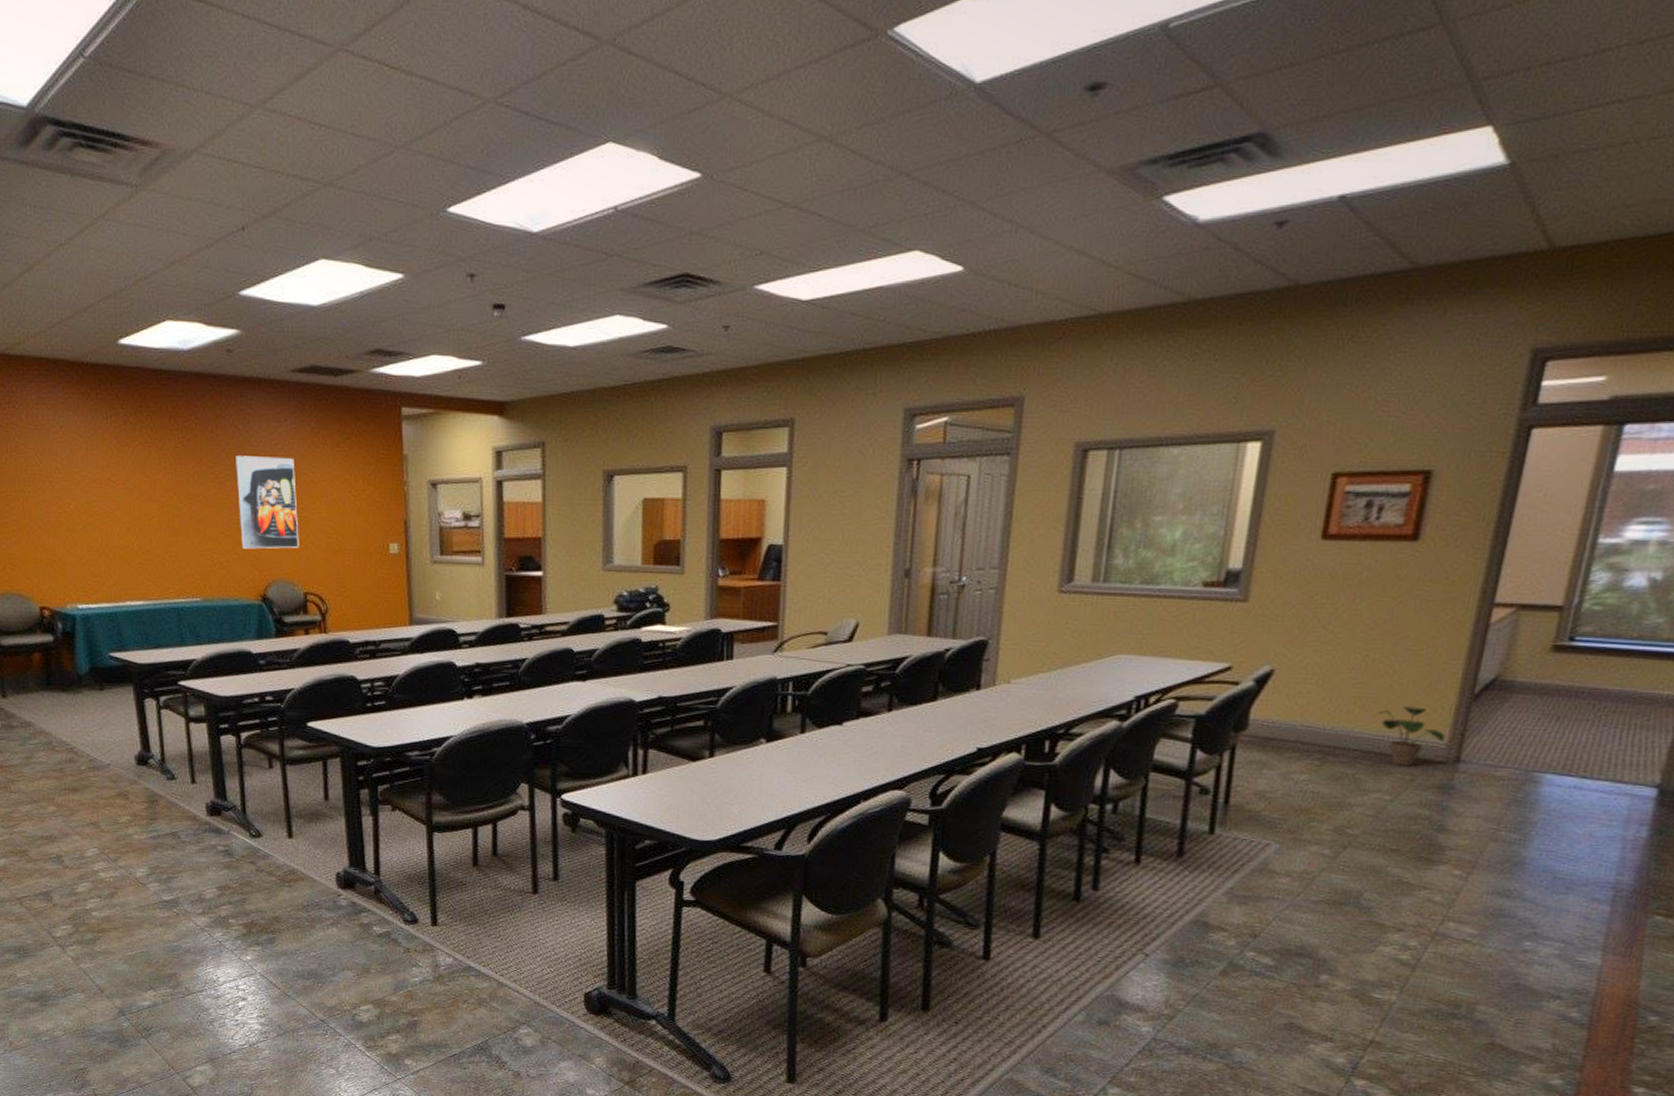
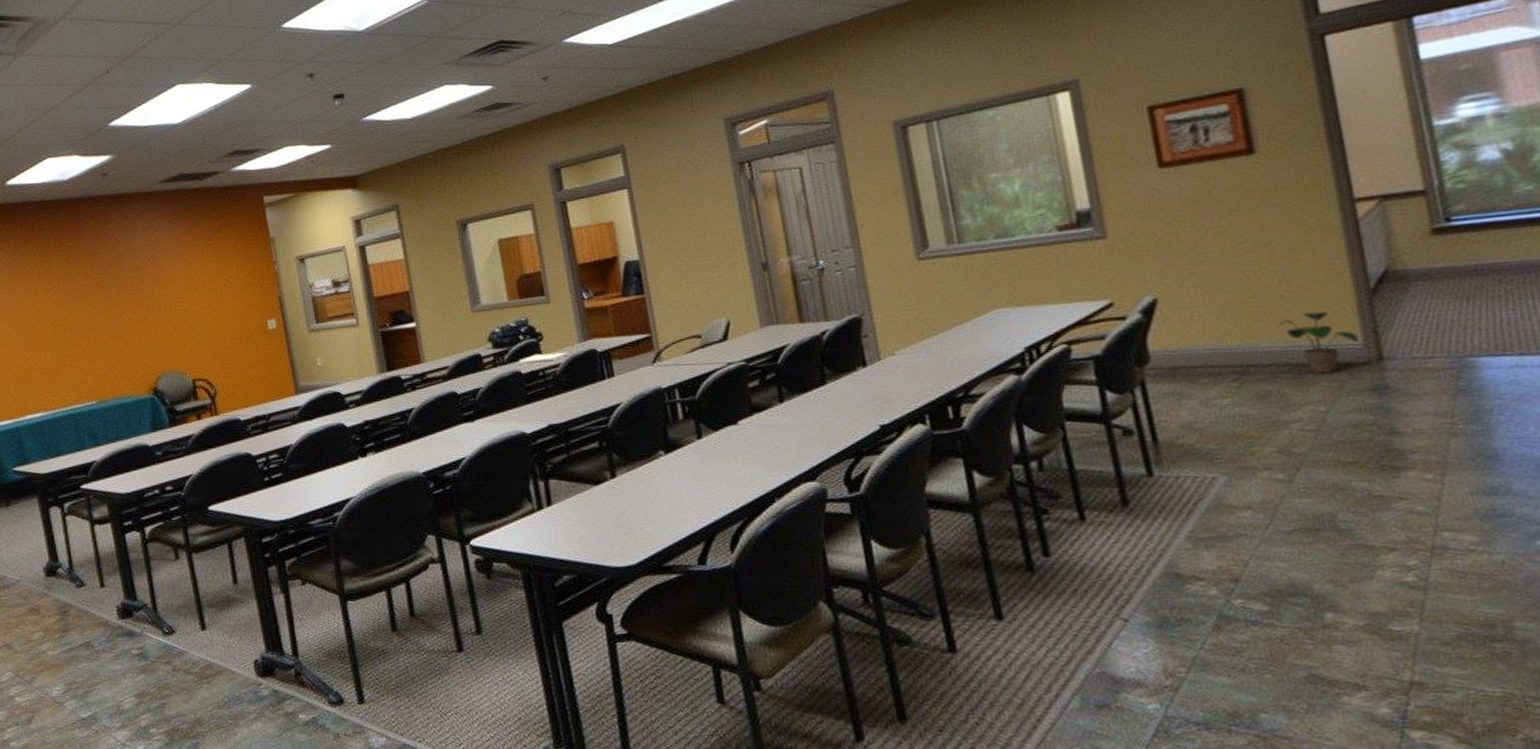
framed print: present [236,456,299,549] -> none [118,258,183,348]

